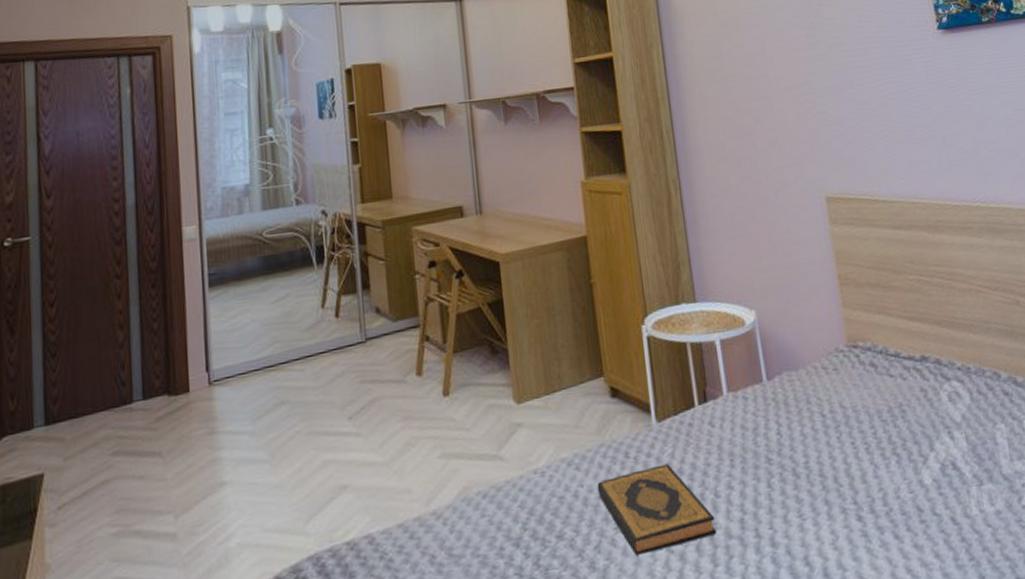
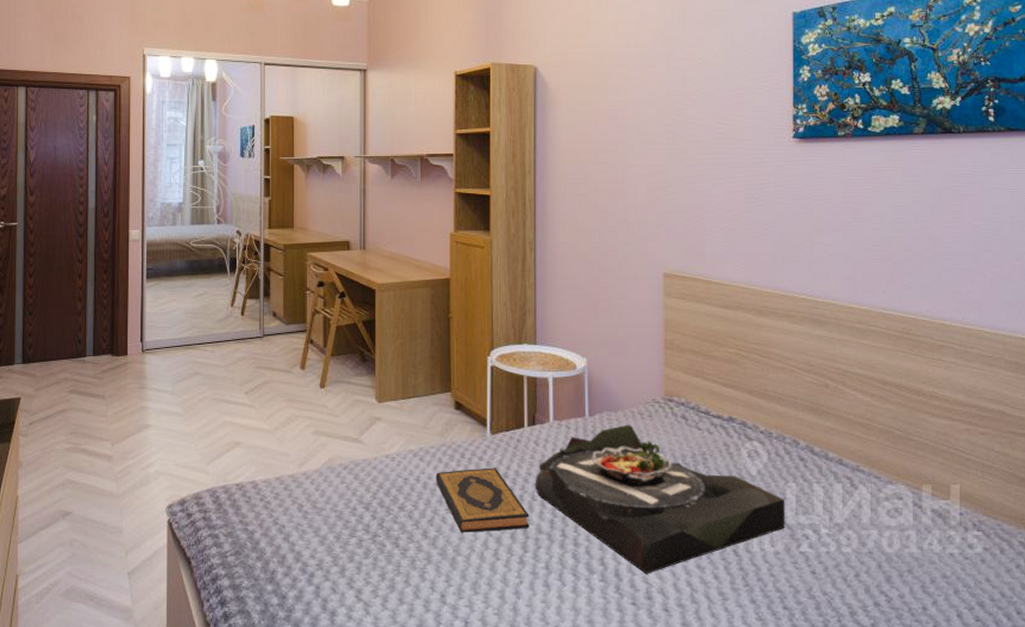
serving tray: none [715,383,1003,568] -> present [534,424,786,574]

